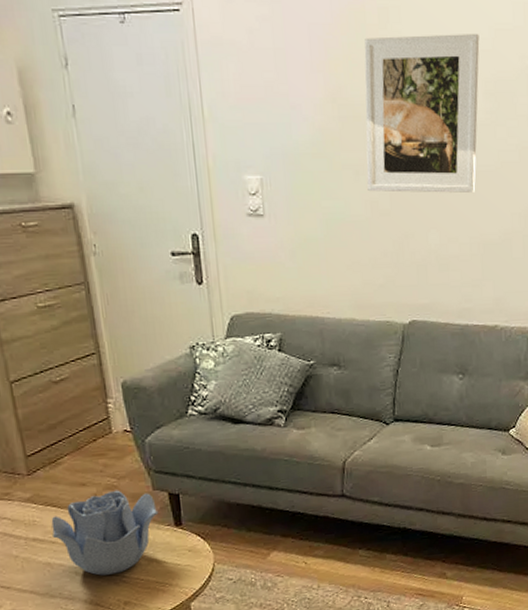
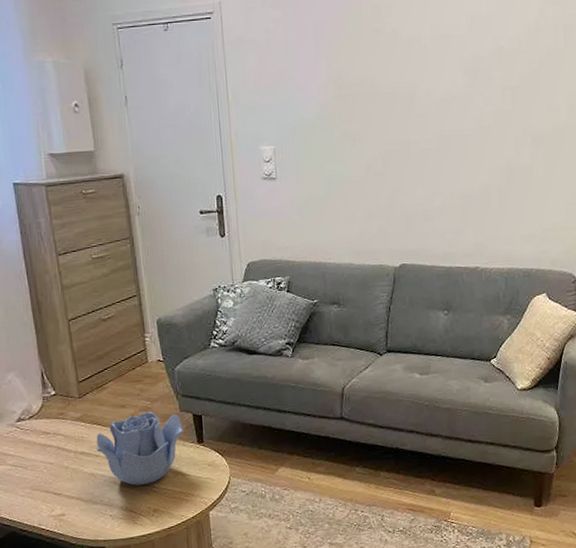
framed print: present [364,34,480,194] -> none [360,22,458,156]

